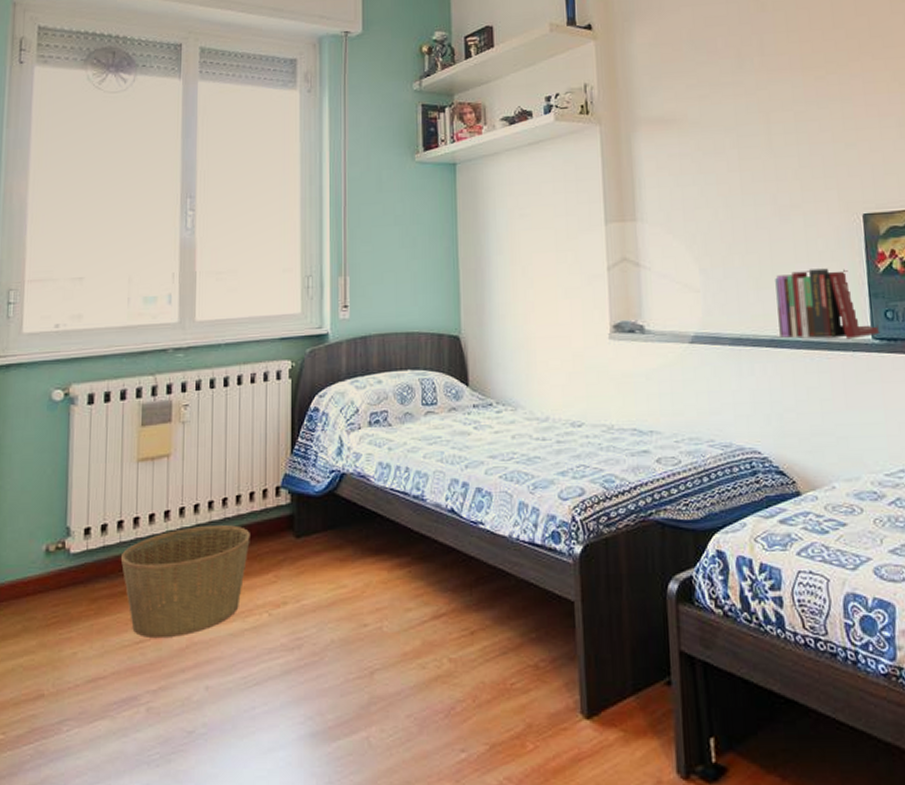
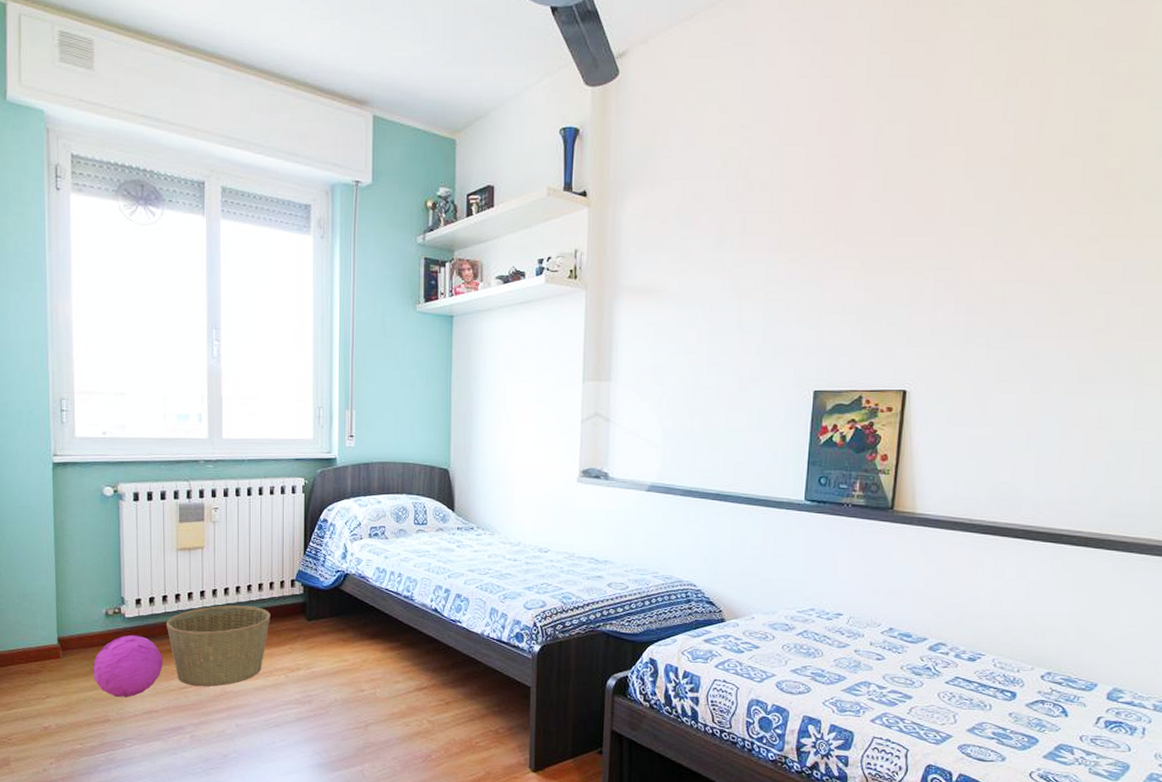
ball: none [25,575,116,662] -> present [92,634,164,697]
books: present [775,268,881,340] -> none [725,436,813,499]

